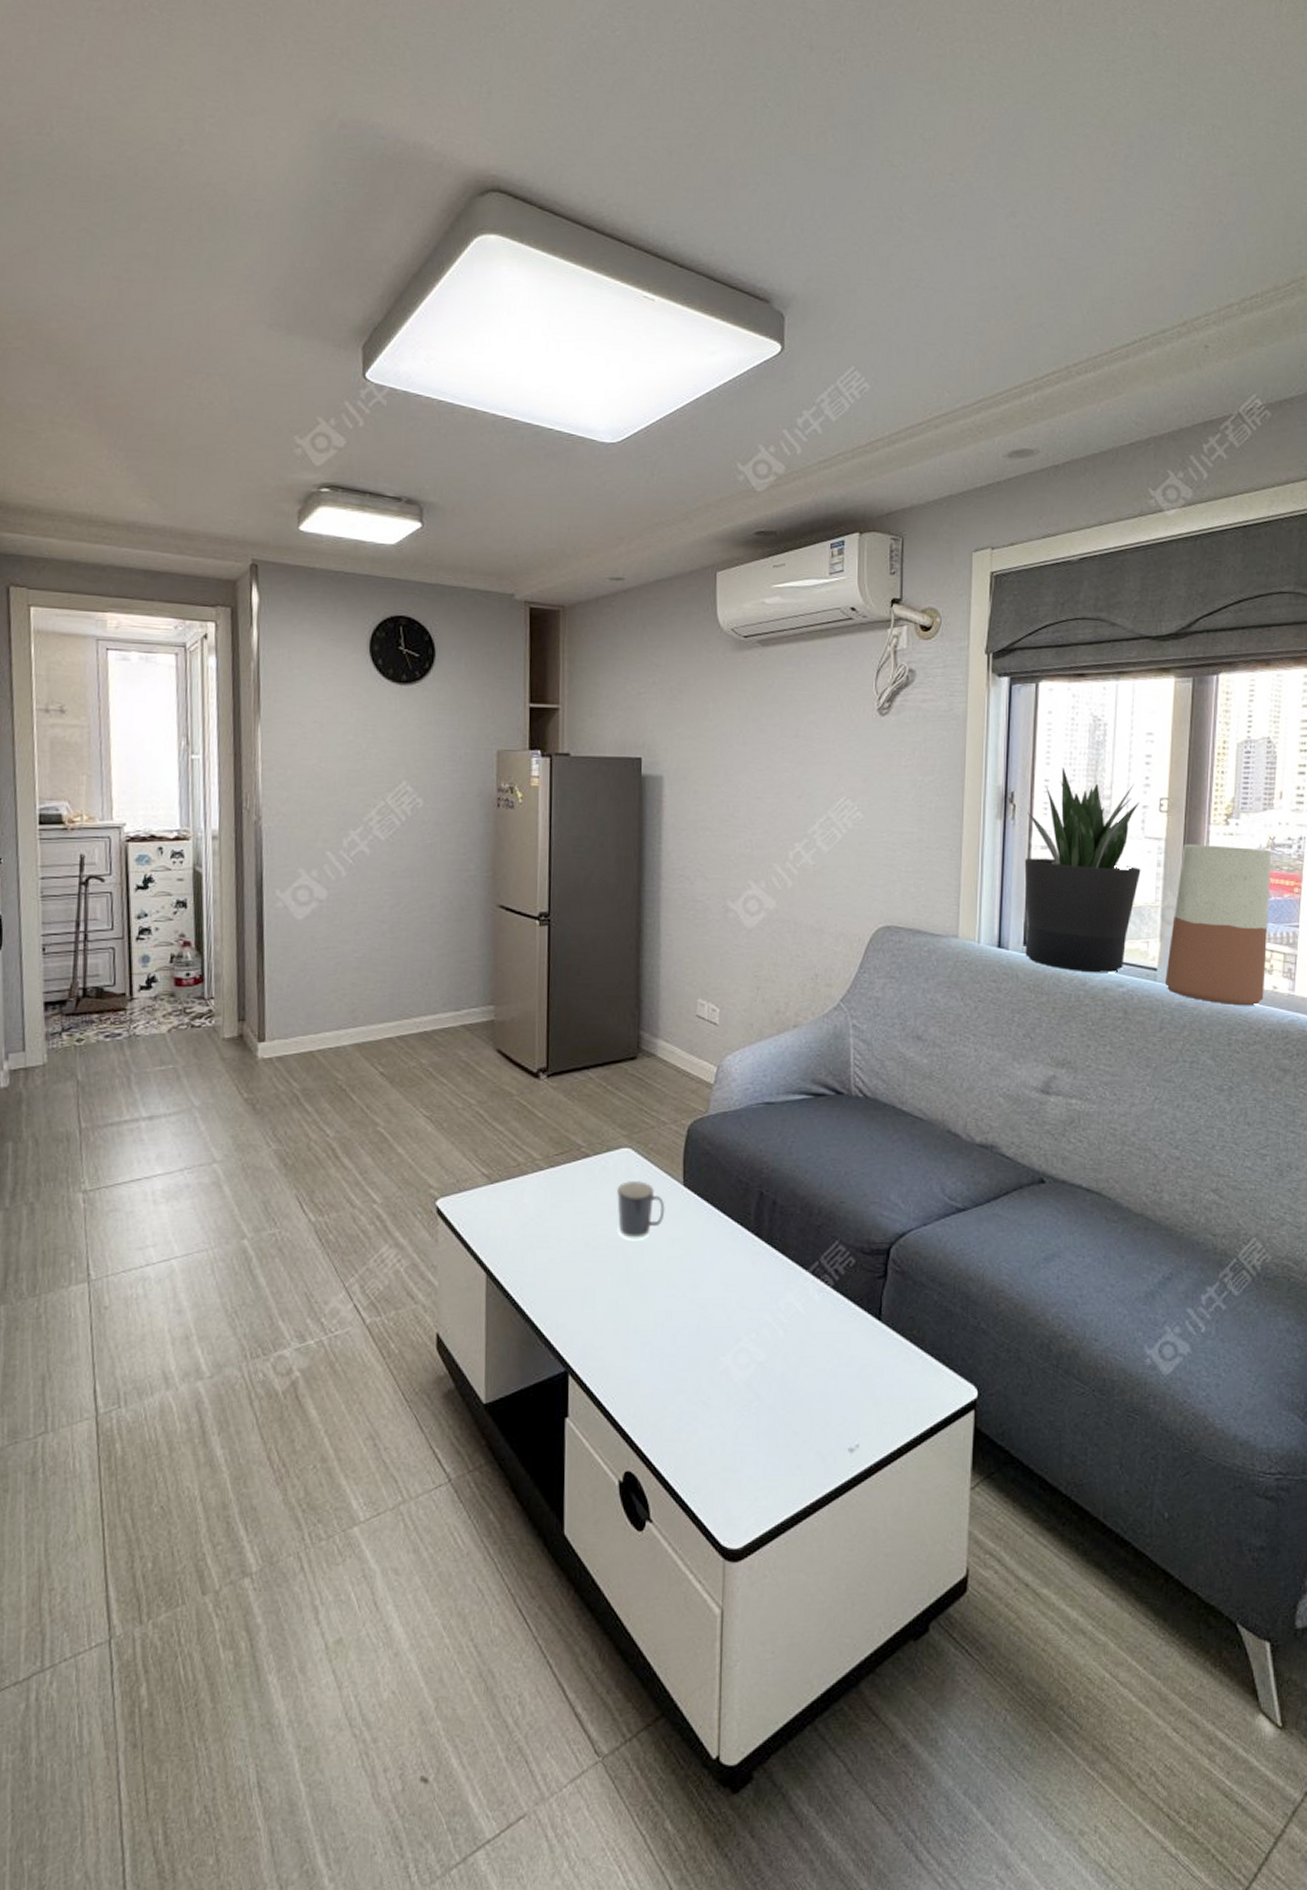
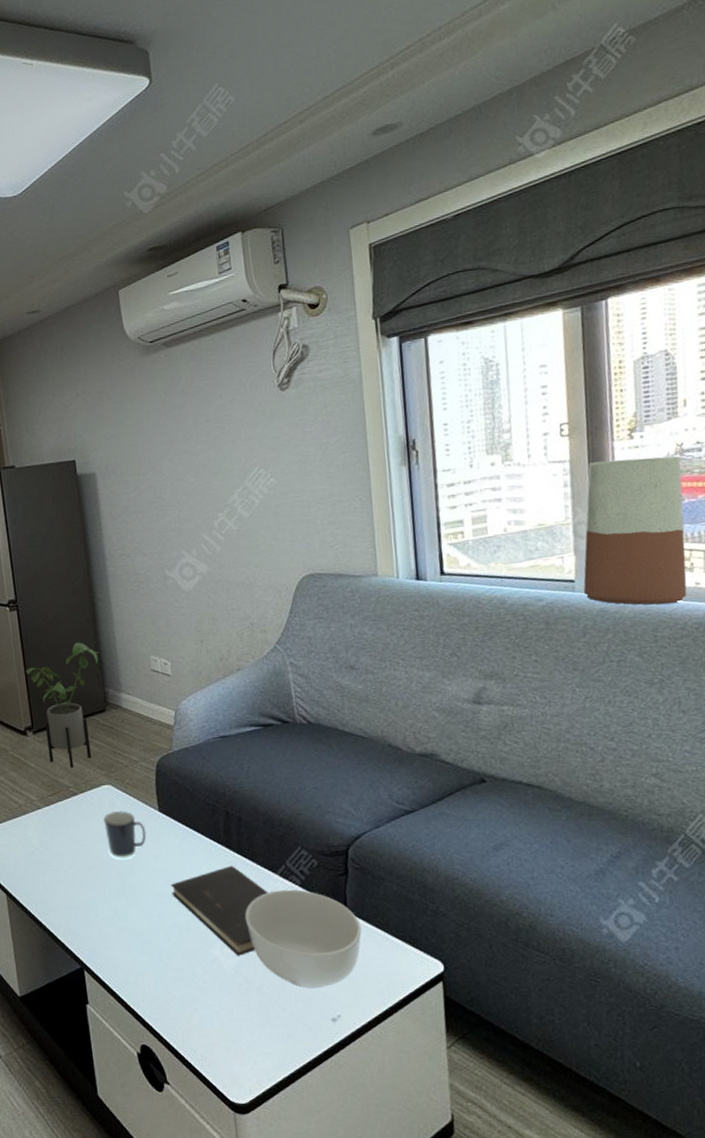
house plant: none [549,972,639,1123] -> present [26,642,99,768]
hardcover book: none [685,1257,796,1367] -> present [171,865,269,956]
bowl: none [766,1290,894,1412] -> present [244,889,362,989]
planter: present [1024,768,1141,973] -> none [430,410,548,592]

